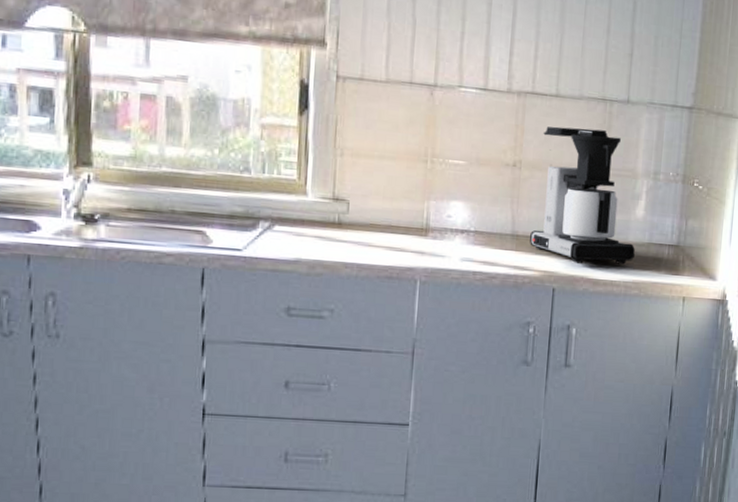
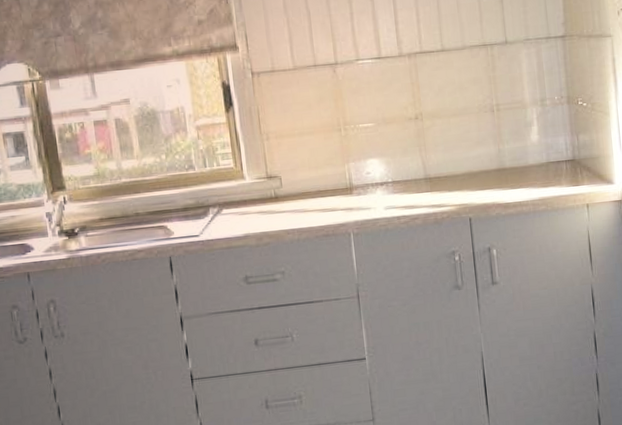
coffee maker: present [530,126,635,265] -> none [436,72,537,192]

